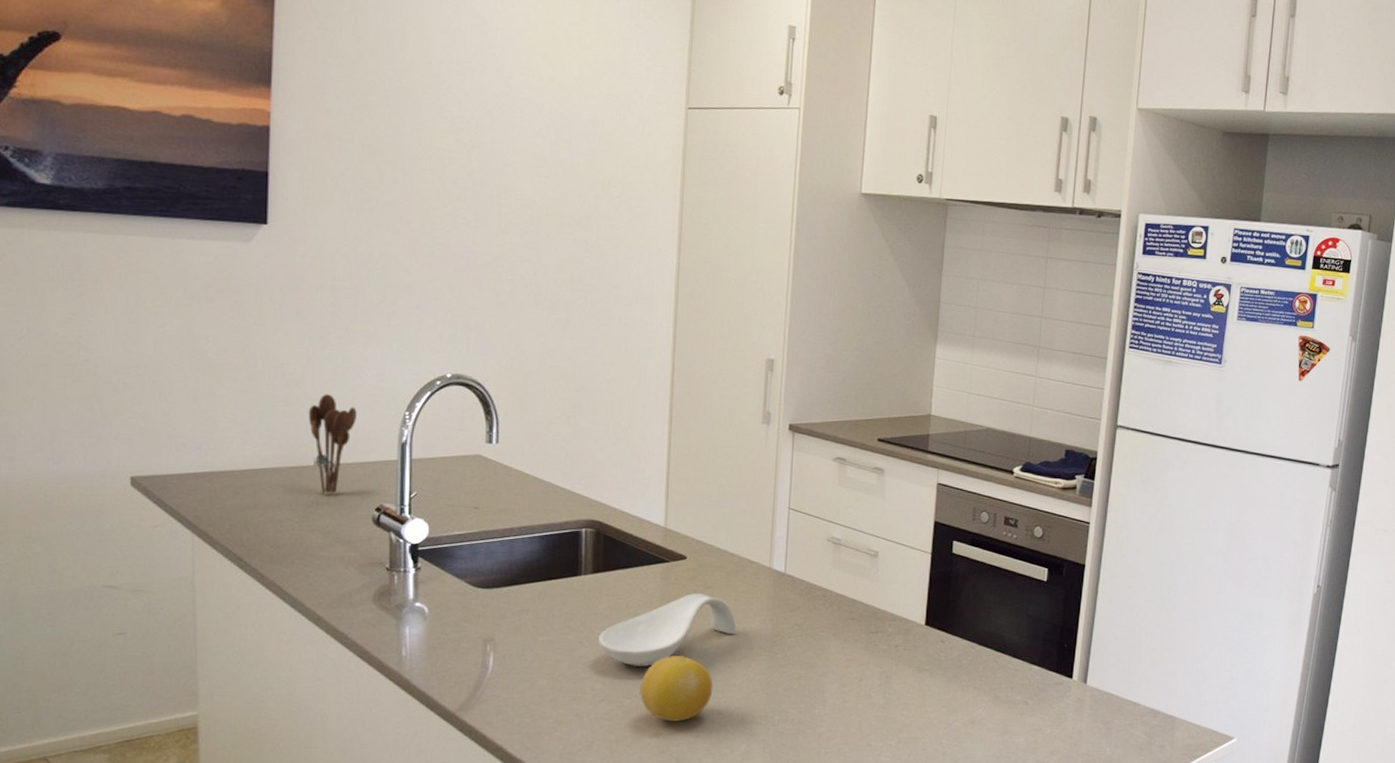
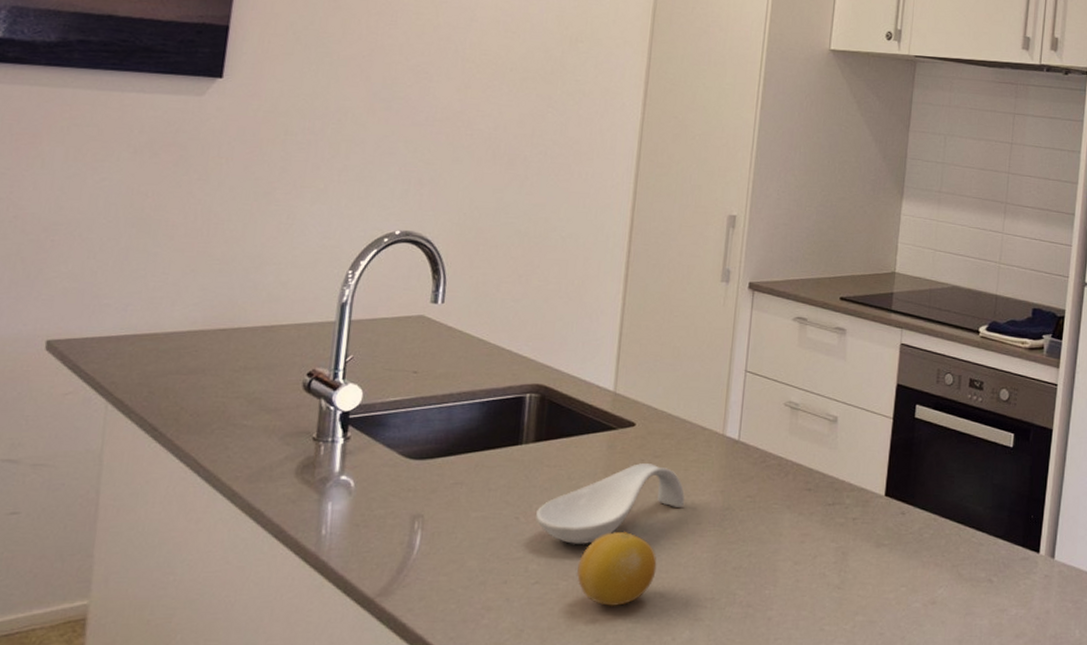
utensil holder: present [308,394,357,494] -> none [244,252,297,358]

